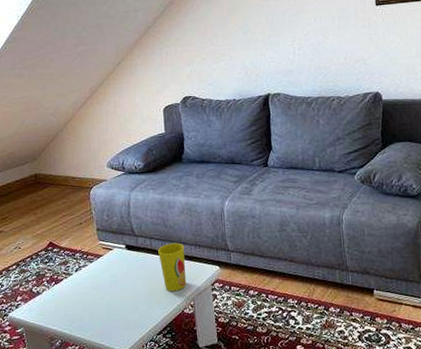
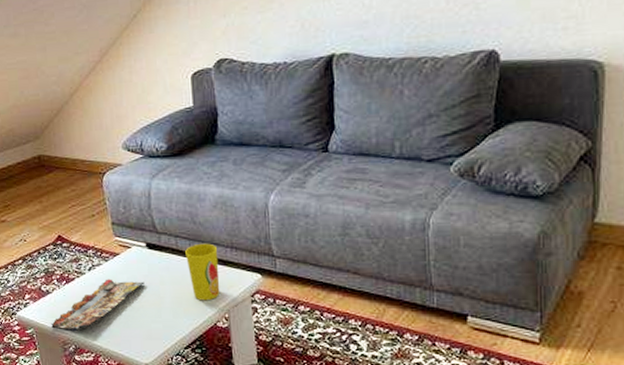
magazine: none [40,277,124,328] -> present [51,279,145,332]

